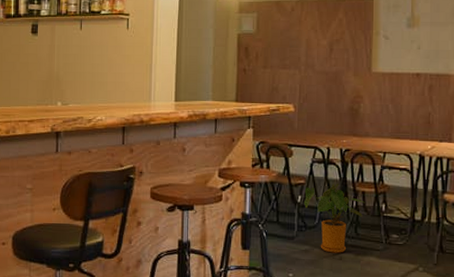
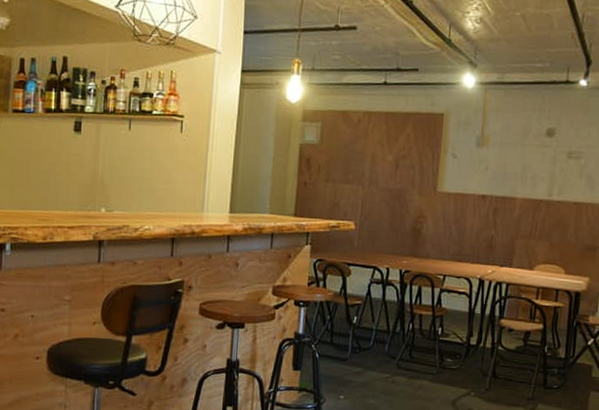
house plant: present [304,183,365,253] -> none [360,305,422,376]

